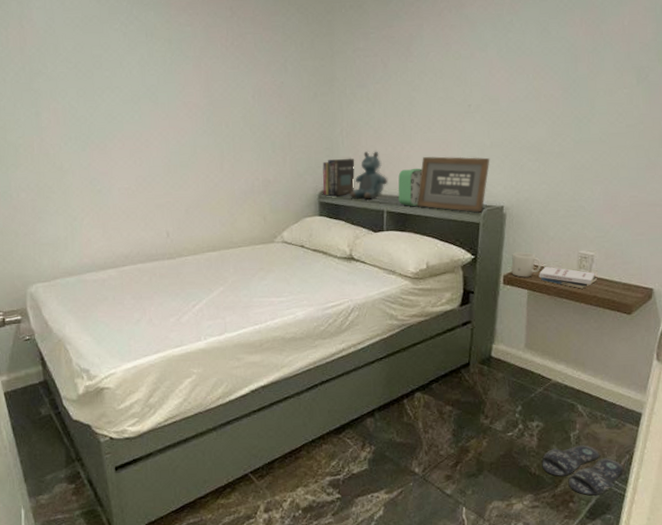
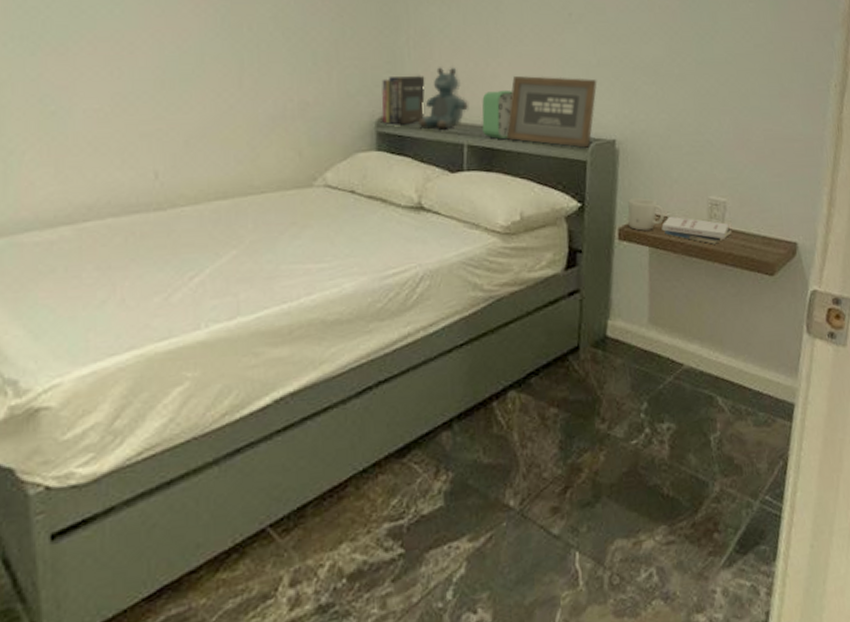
slippers: present [542,445,624,496] -> none [676,450,778,521]

